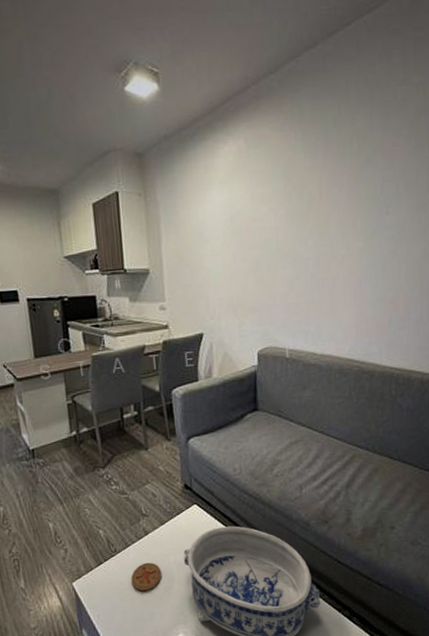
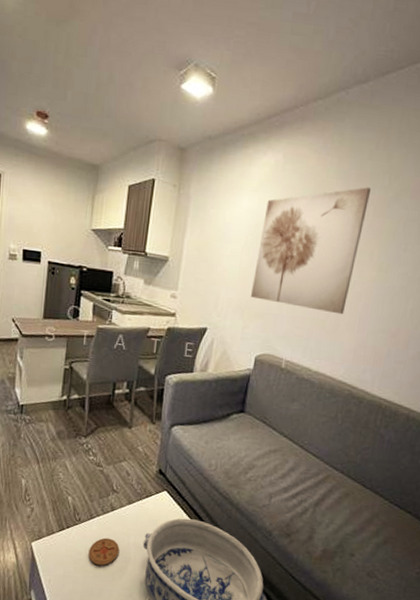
wall art: none [238,156,342,294] -> present [250,187,372,315]

